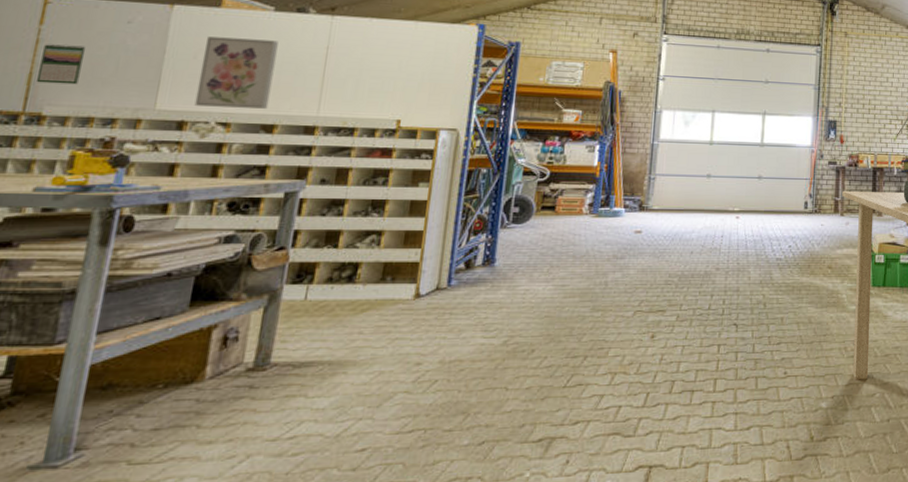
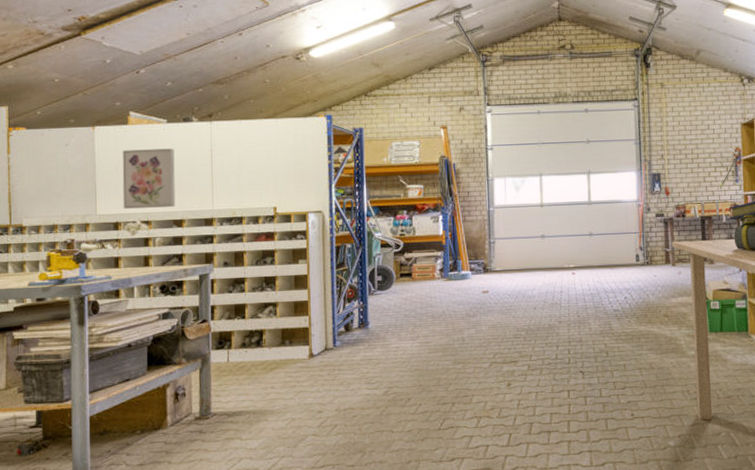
calendar: present [35,44,87,85] -> none [14,168,42,201]

